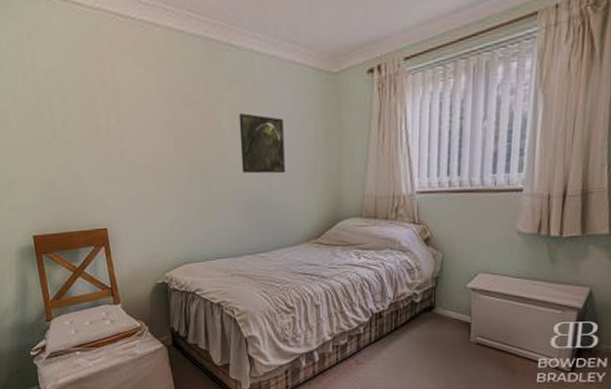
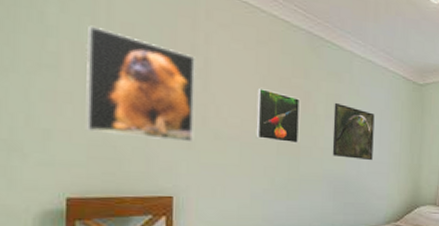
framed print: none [20,78,115,177] -> present [85,25,197,143]
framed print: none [163,110,208,165] -> present [256,87,301,144]

